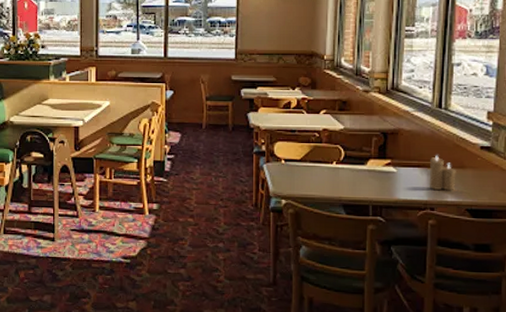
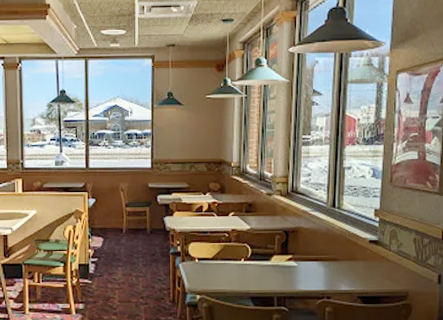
candle: present [429,155,456,191] -> none [325,249,349,281]

